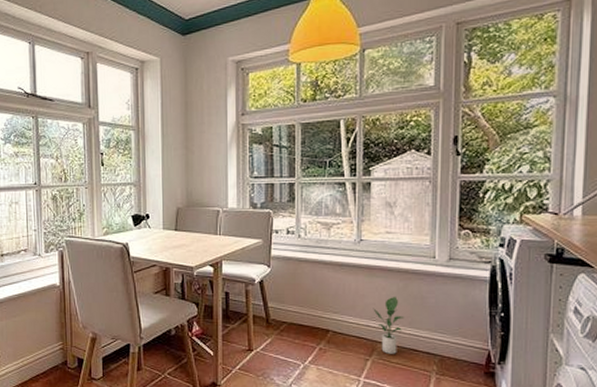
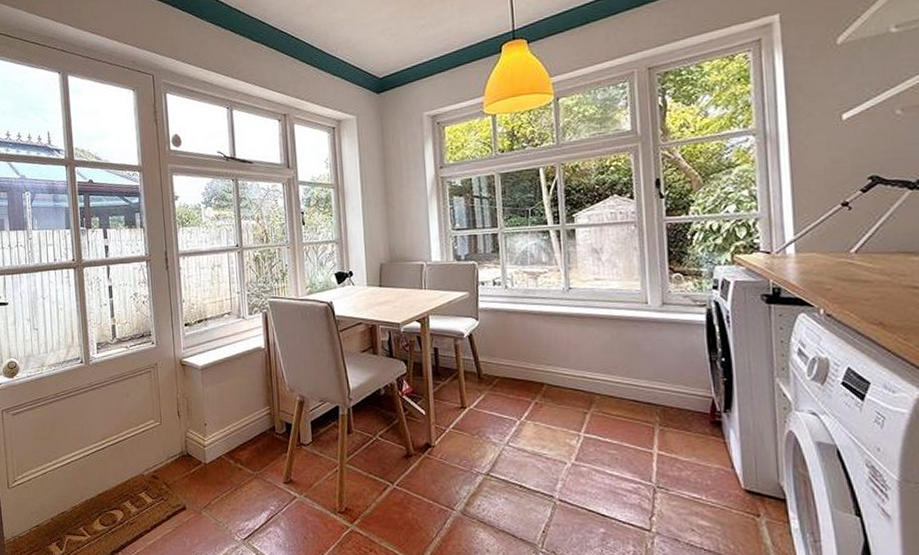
potted plant: present [373,297,405,354] -> none [587,346,622,406]

